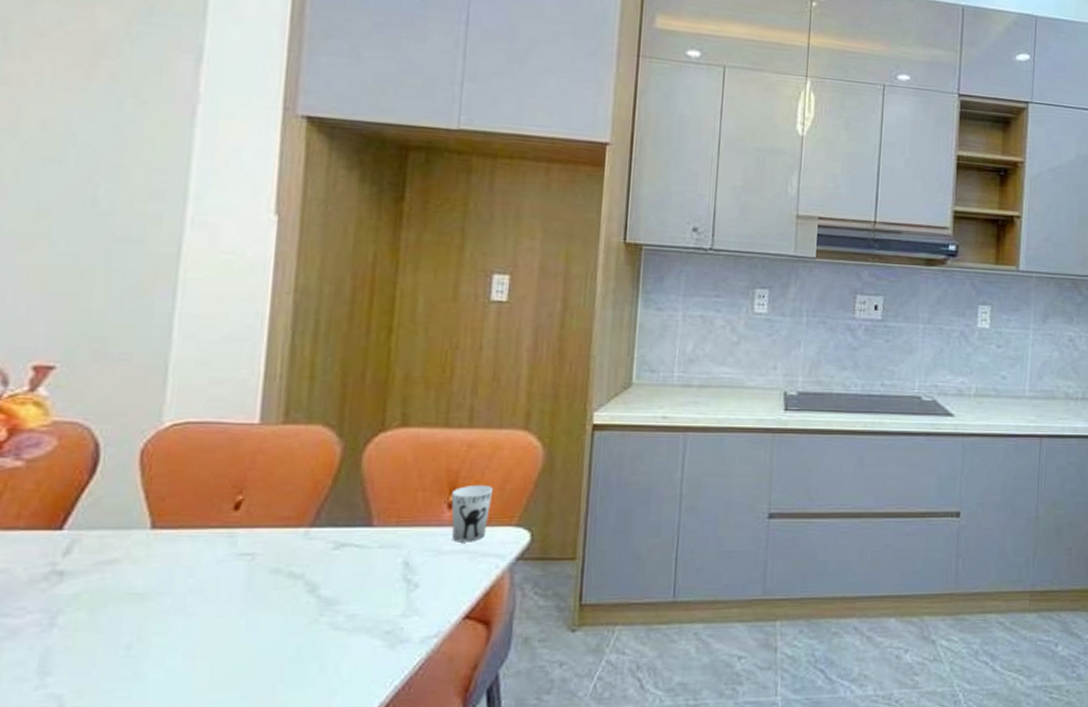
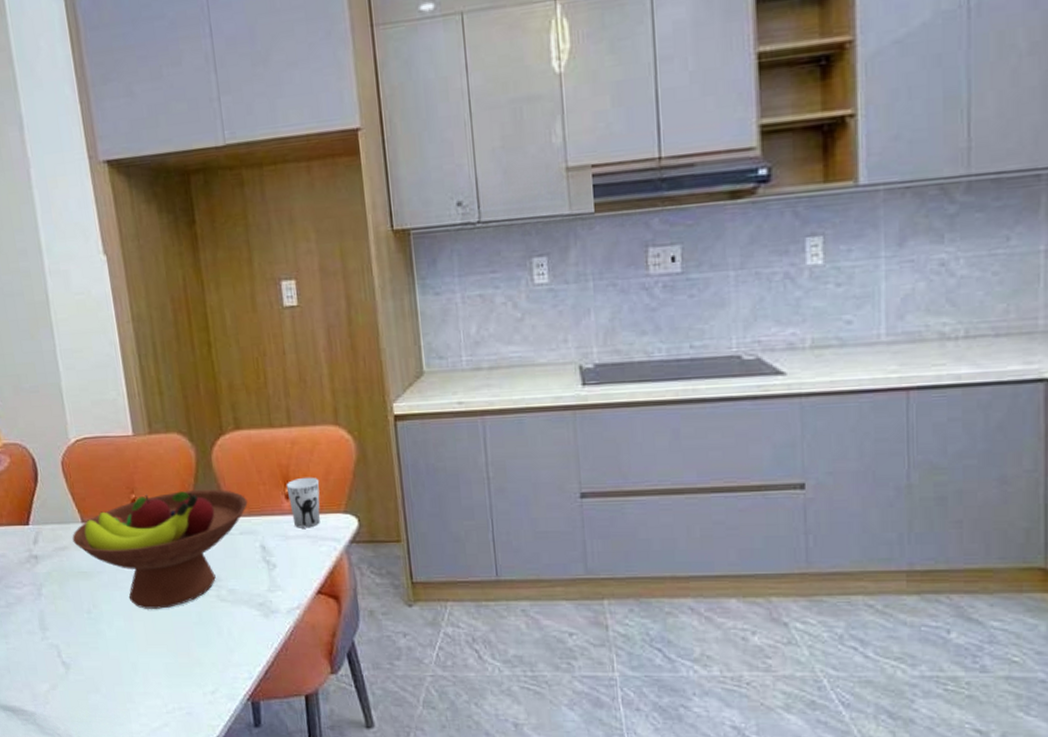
fruit bowl: none [129,493,398,642] -> present [72,489,248,609]

